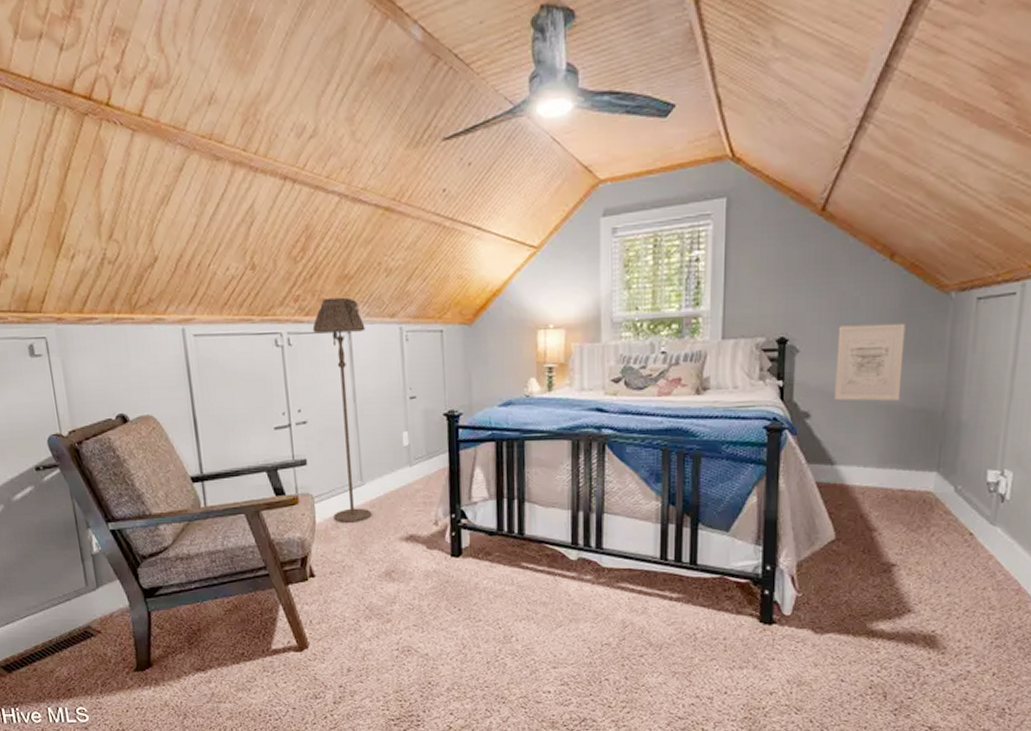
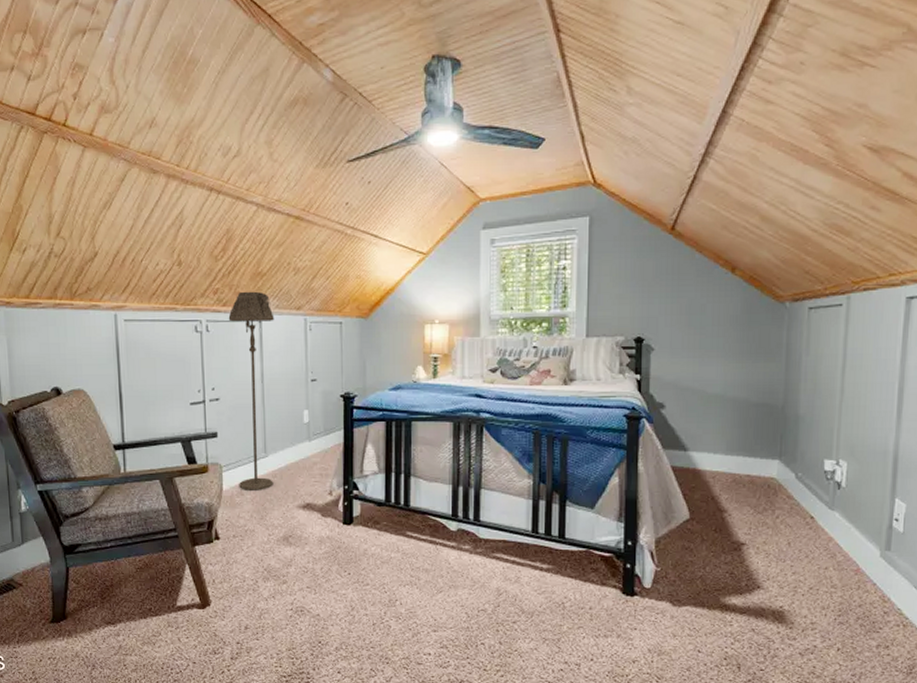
wall art: present [834,323,906,401] -> none [686,327,747,395]

